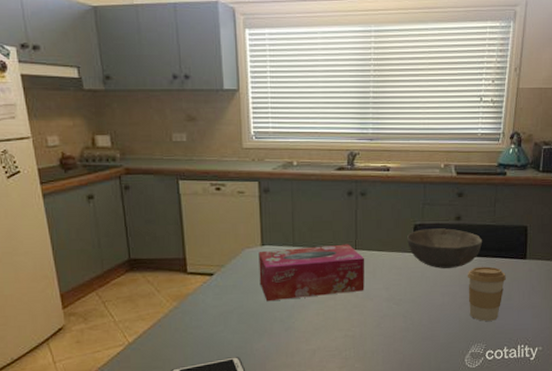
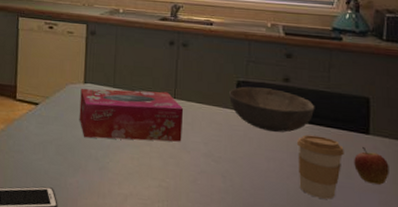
fruit: none [514,271,541,301] -> present [354,147,389,185]

